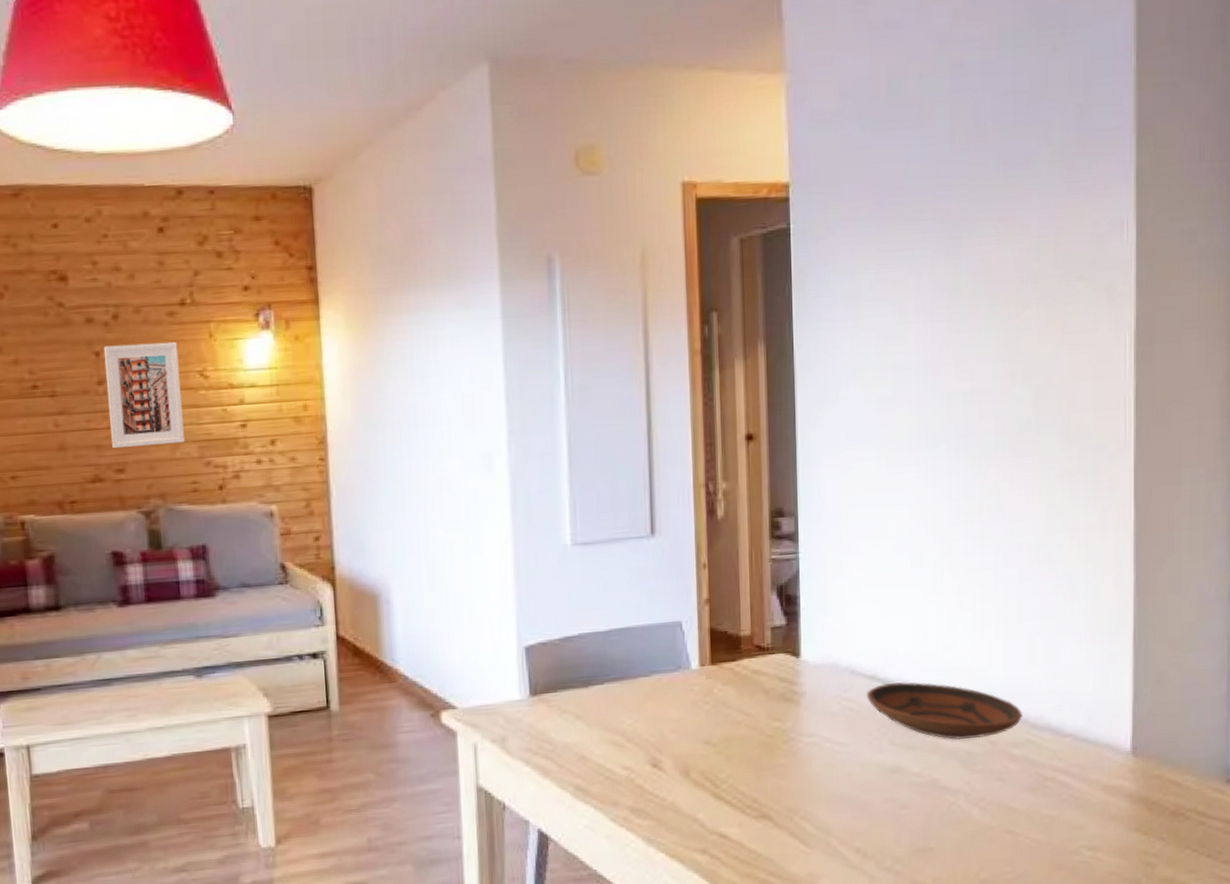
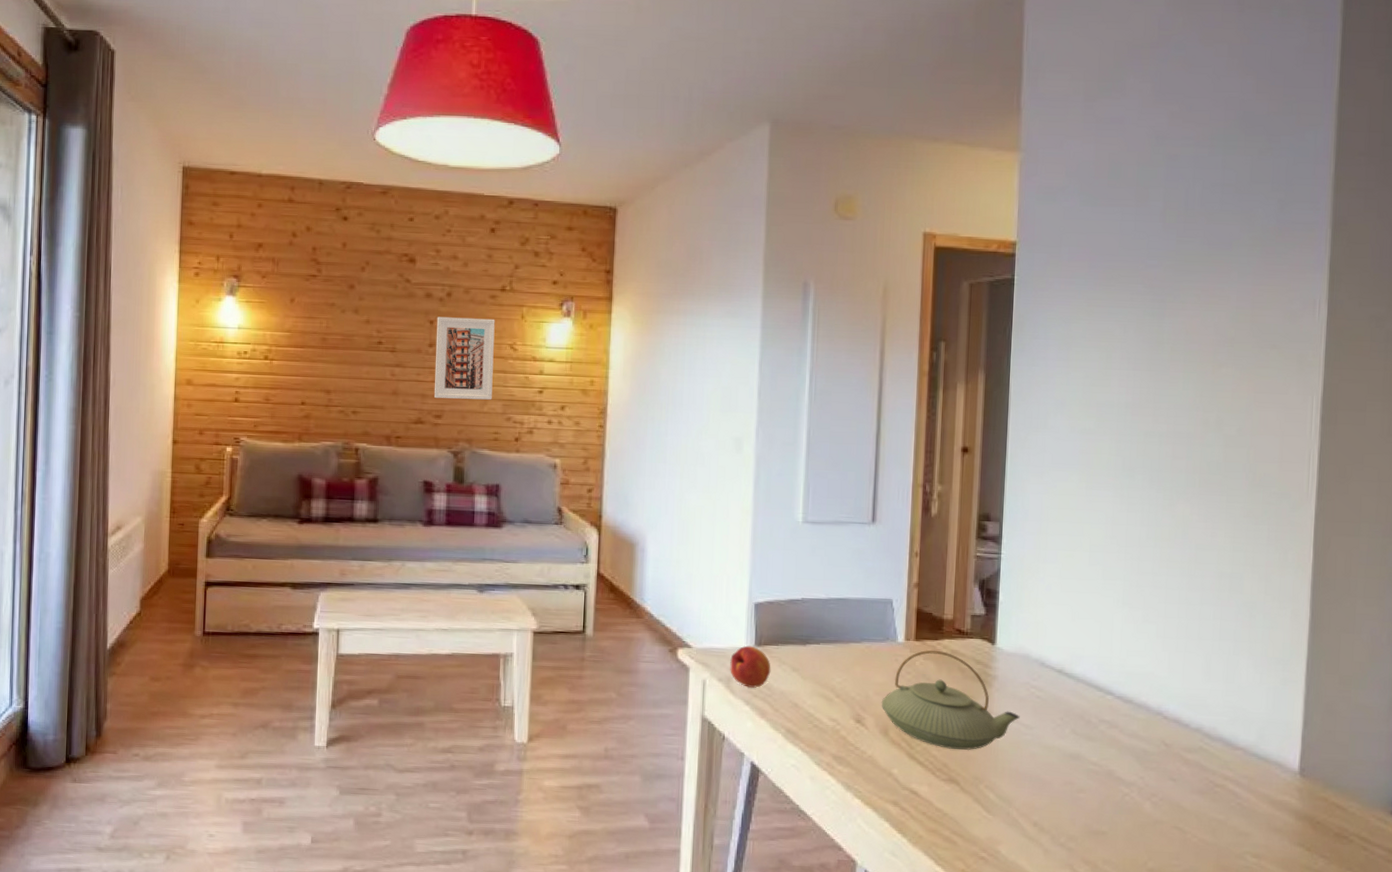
fruit: none [503,696,551,745] -> present [730,645,771,688]
teapot: none [678,672,833,782] -> present [881,650,1020,750]
bowl: present [867,682,1023,740] -> none [1053,677,1198,739]

